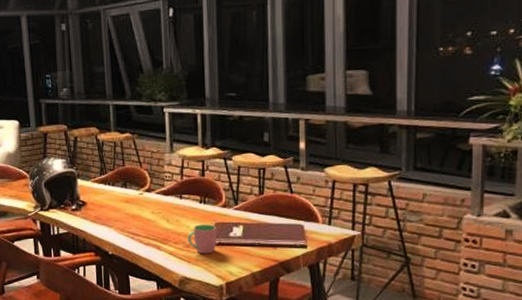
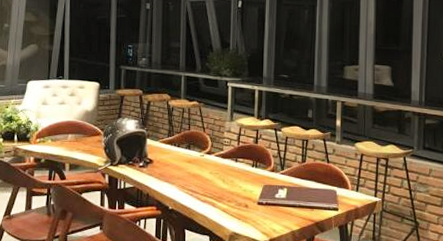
cup: present [187,224,217,254] -> none [239,186,265,213]

